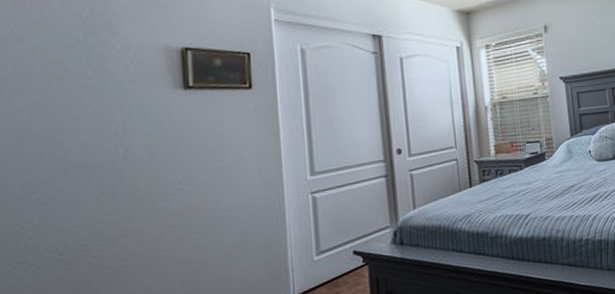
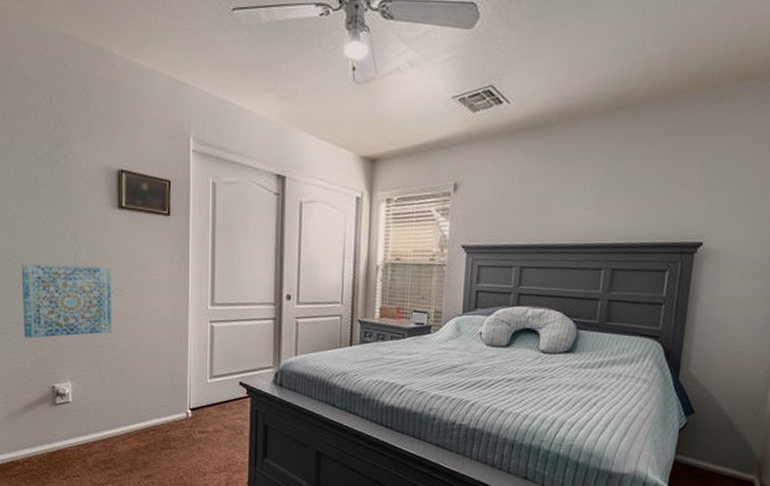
wall art: none [42,155,182,263] -> present [21,263,111,338]

